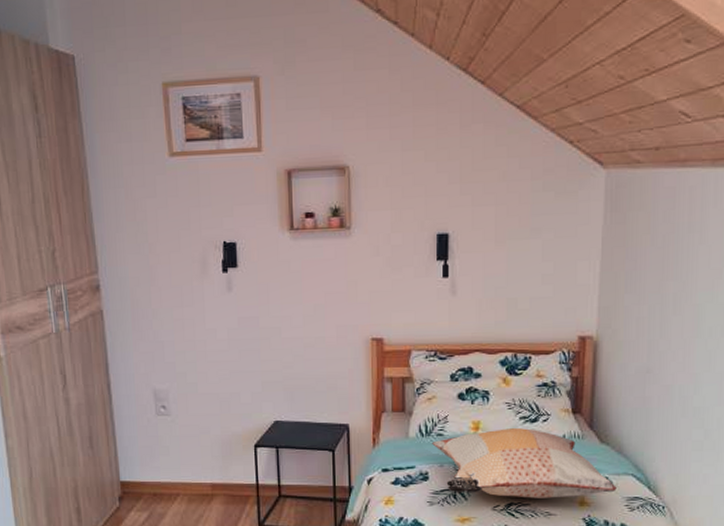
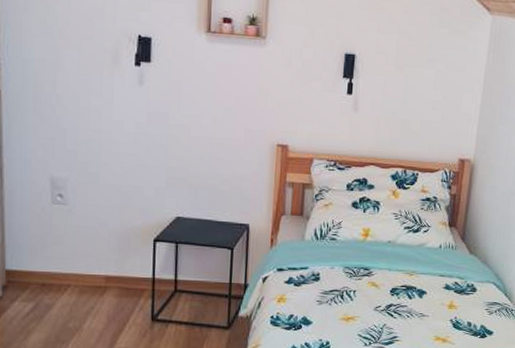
decorative pillow: present [432,428,617,498] -> none [325,236,480,301]

